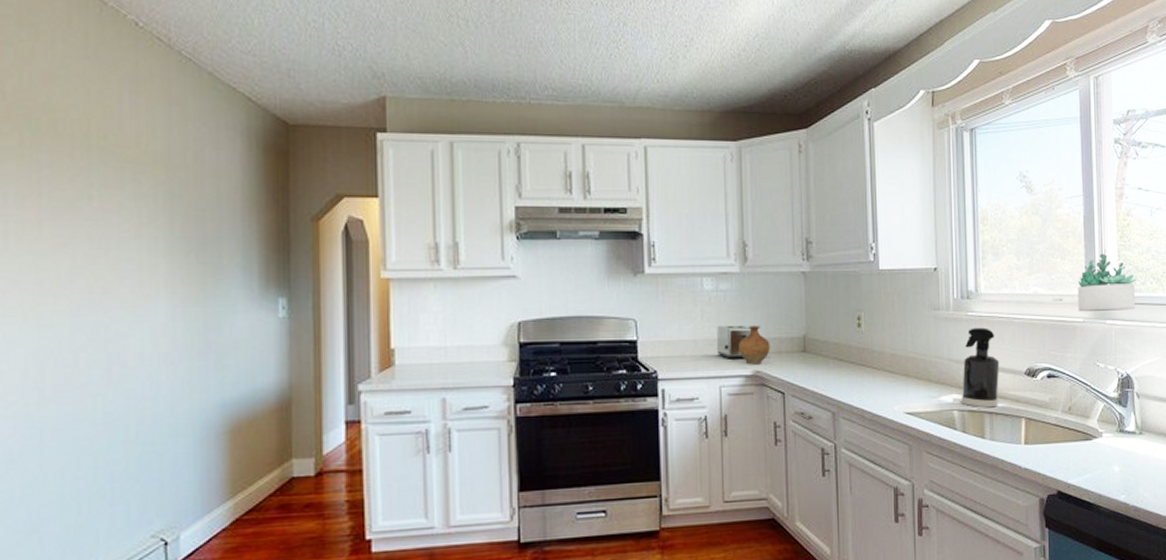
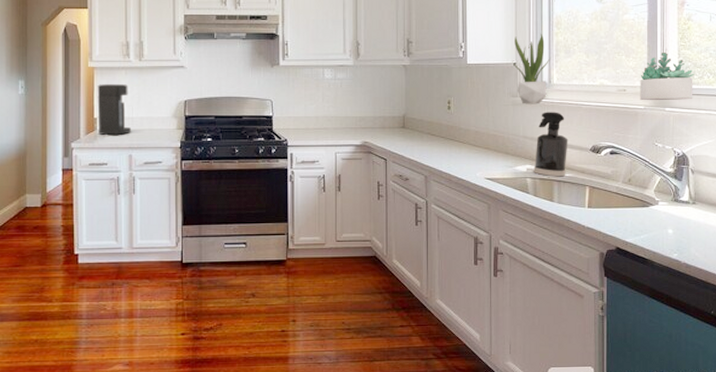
coffee maker: none [394,301,444,373] -> present [97,84,131,136]
toaster: present [716,324,752,359] -> none [333,105,362,132]
ceramic jug: present [739,326,770,365] -> none [351,107,376,137]
potted plant: none [932,231,976,319] -> present [512,33,550,104]

